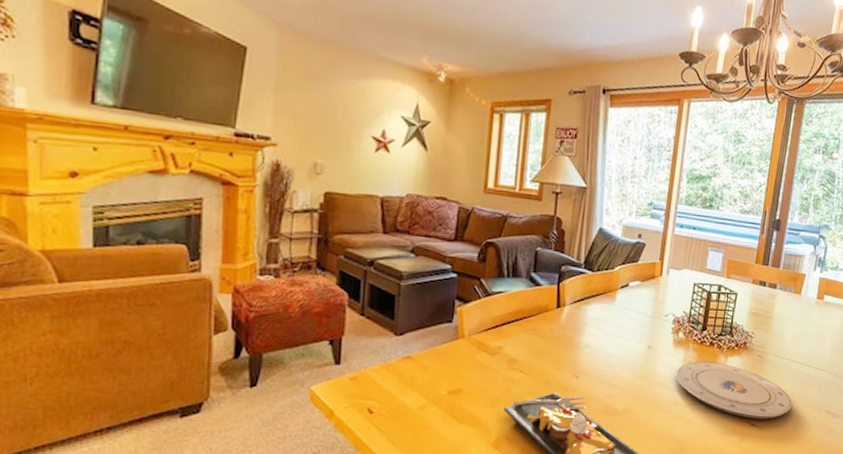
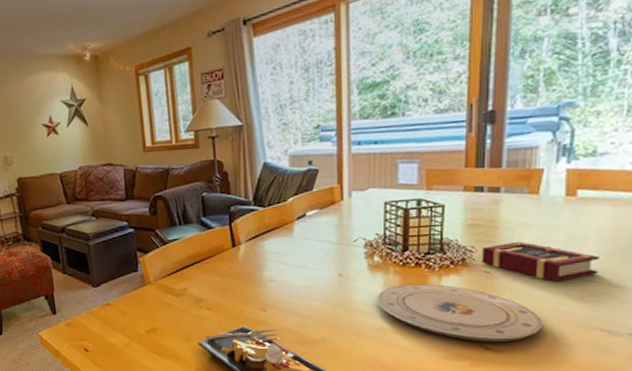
book: none [757,332,832,369] -> present [481,241,599,281]

